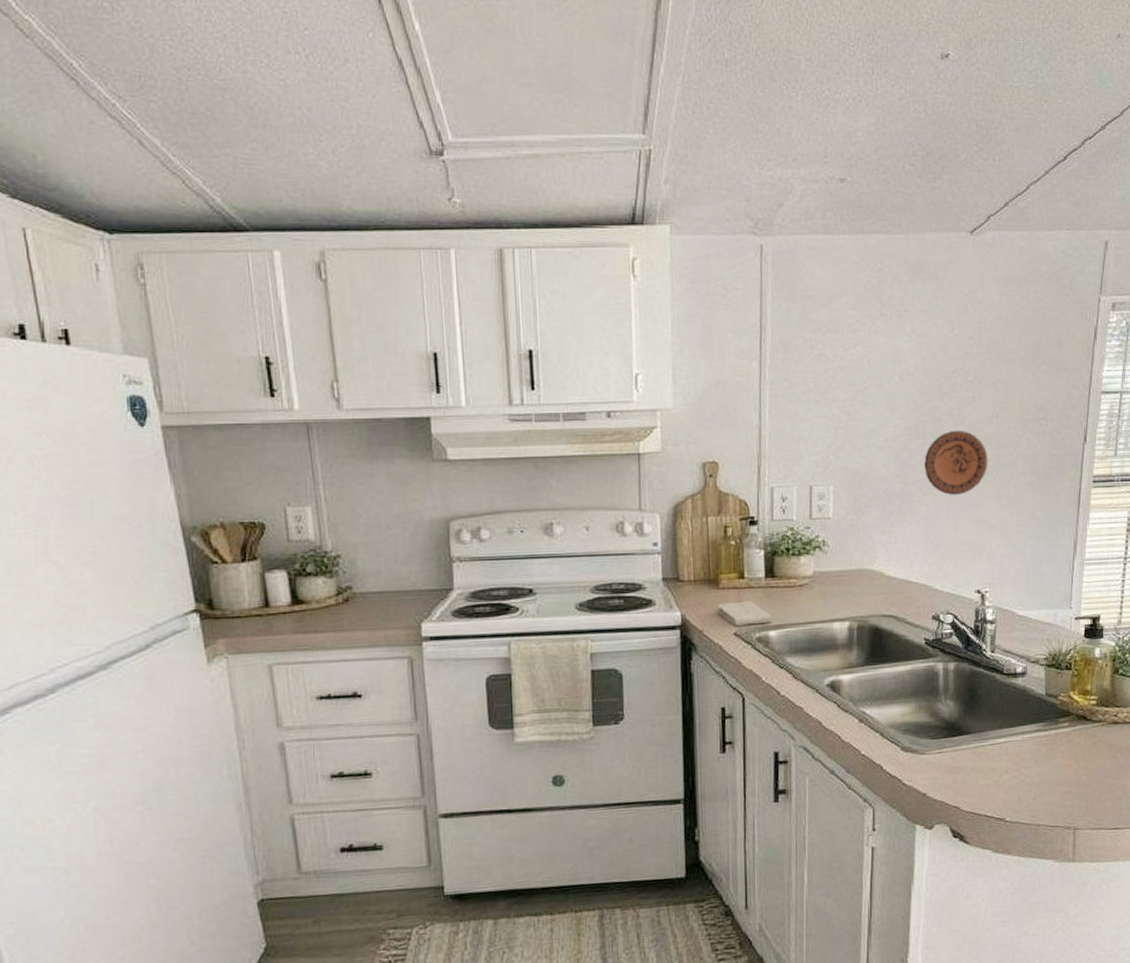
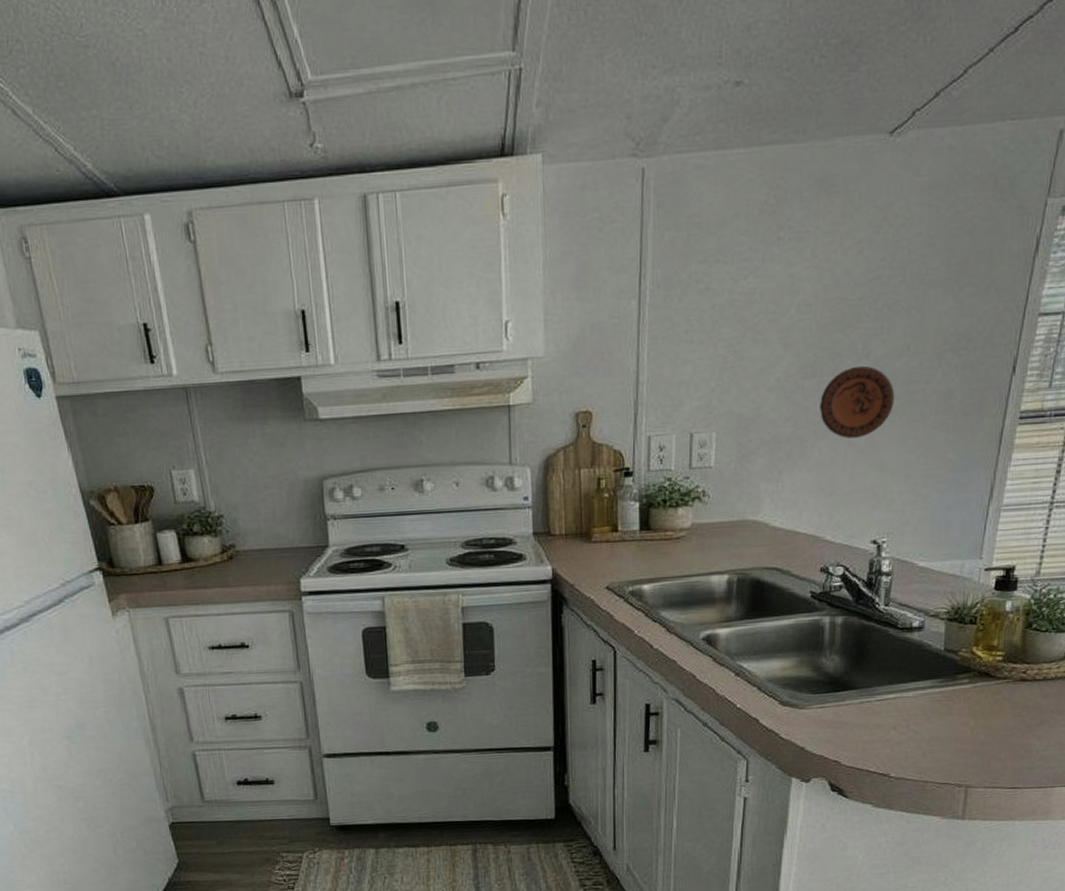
washcloth: present [717,601,773,626] -> none [589,554,647,580]

